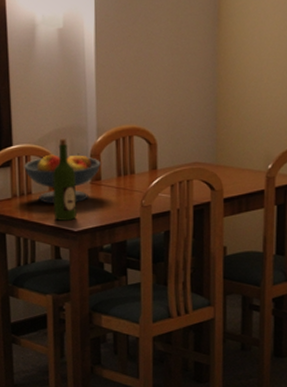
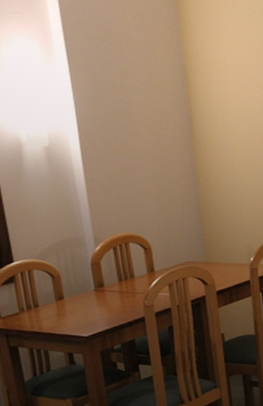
fruit bowl: present [24,153,101,204] -> none [27,263,102,314]
wine bottle: present [53,138,77,221] -> none [57,250,85,329]

